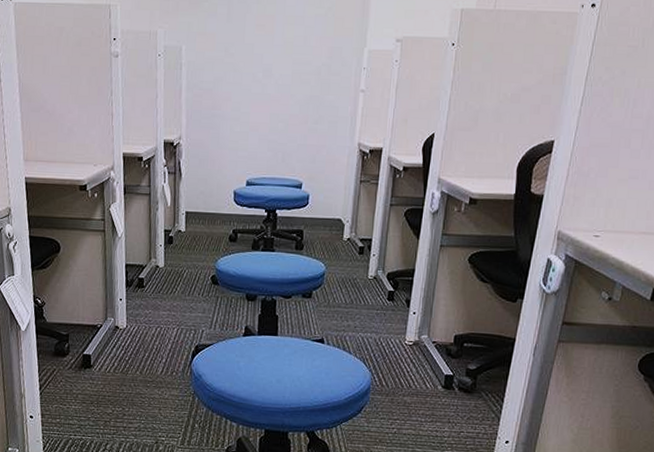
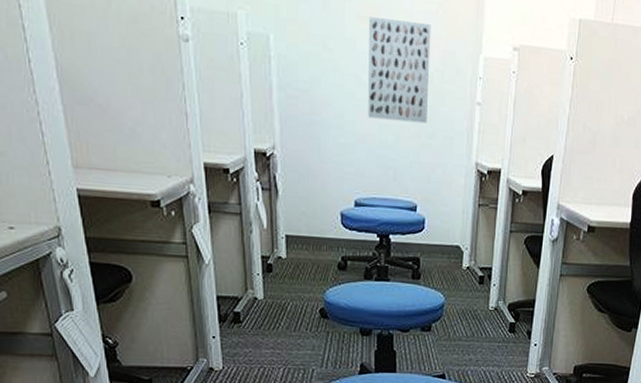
wall art: none [261,24,320,111] -> present [368,17,431,124]

